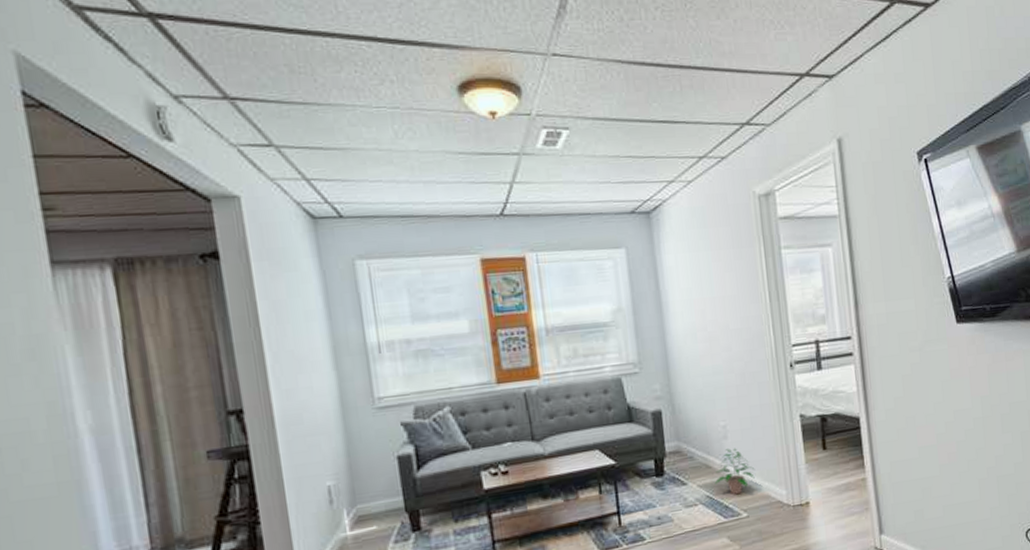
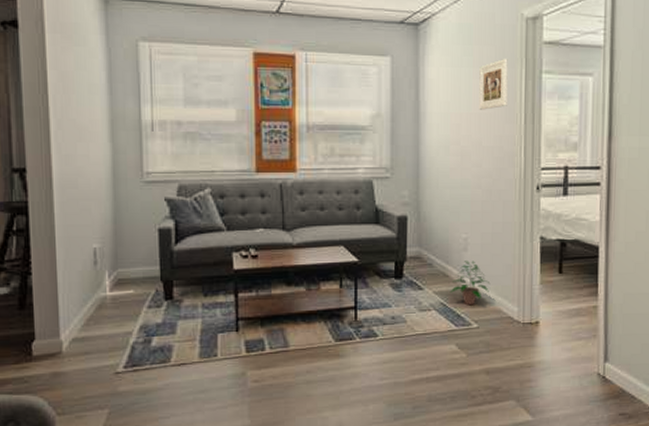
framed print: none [717,238,750,293] -> present [479,59,508,110]

